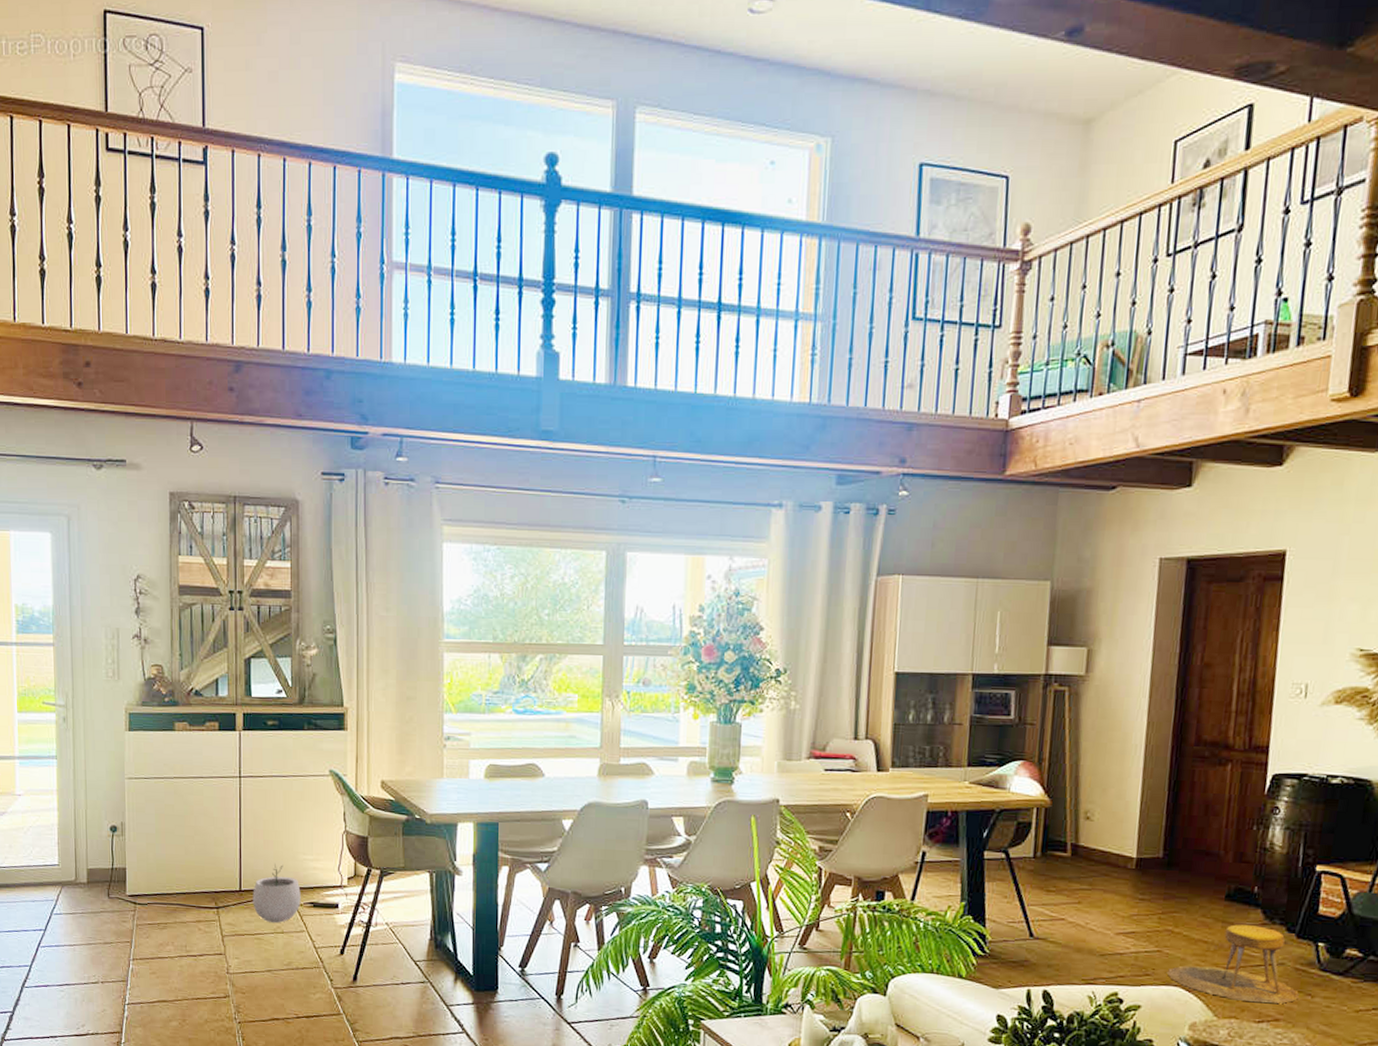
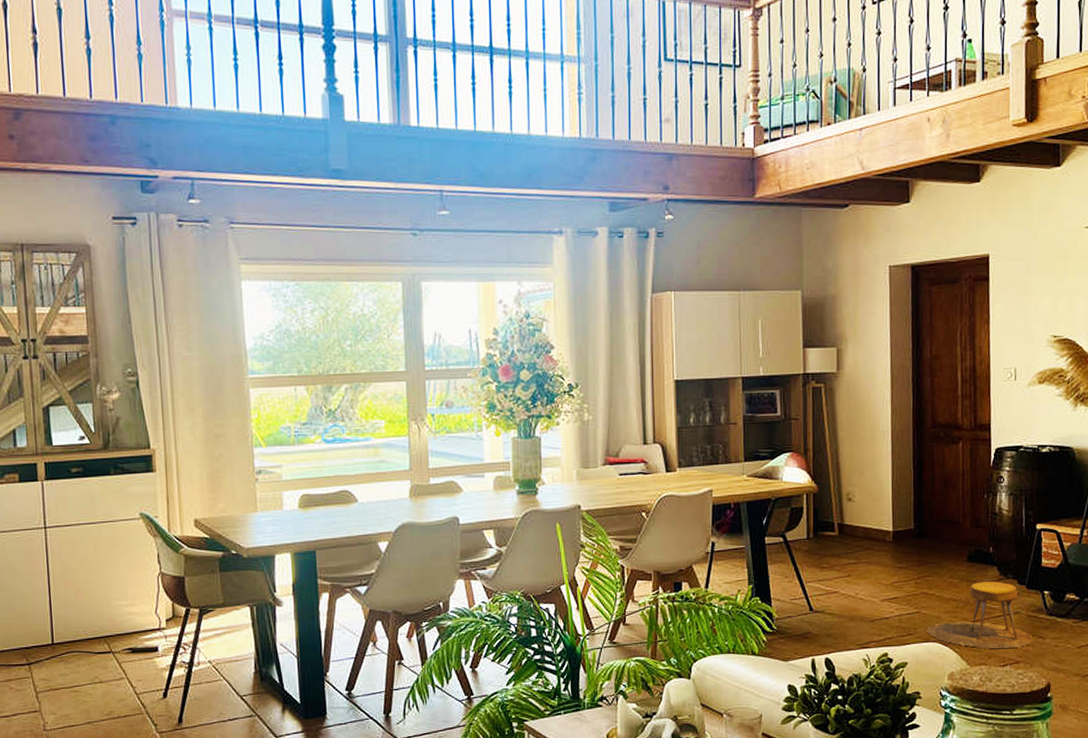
plant pot: present [253,864,301,924] -> none [66,613,118,674]

